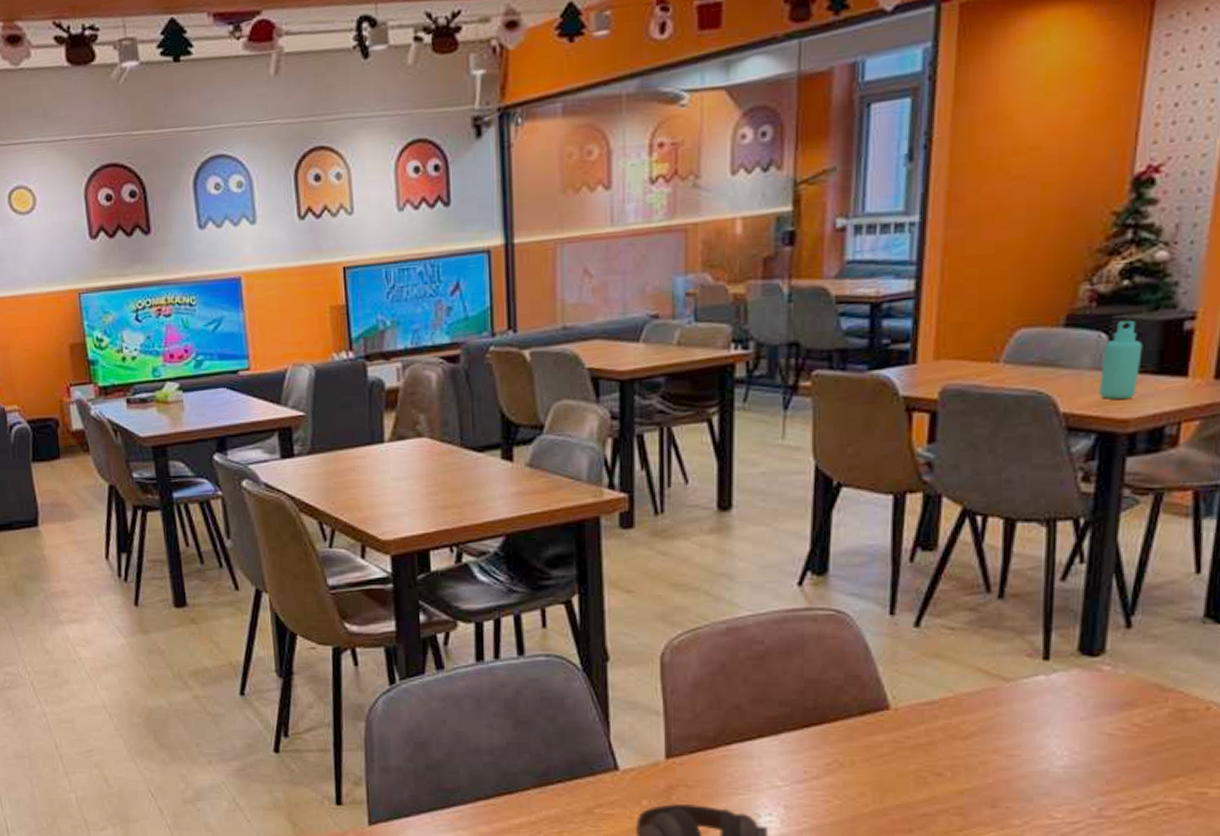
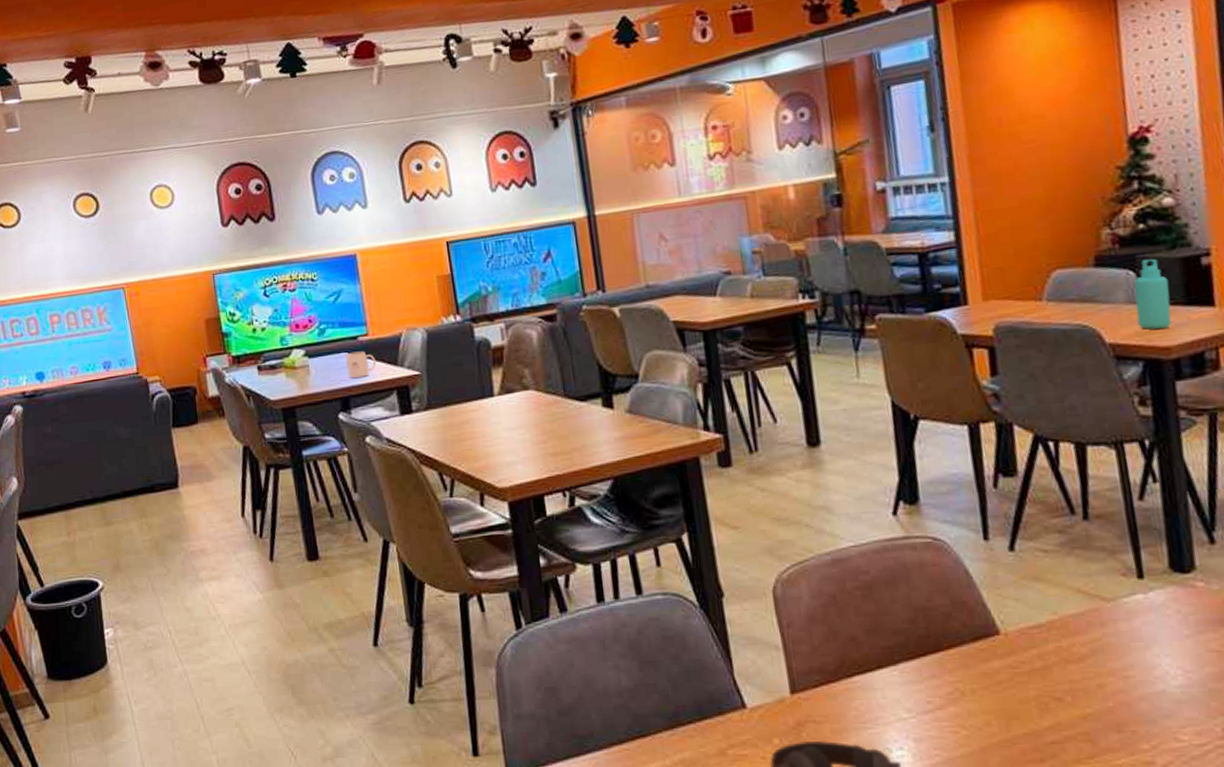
mug: none [224,387,257,417] -> present [345,351,376,379]

